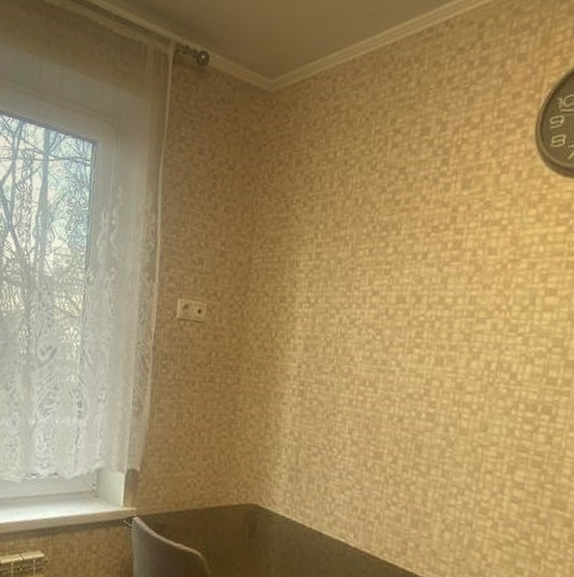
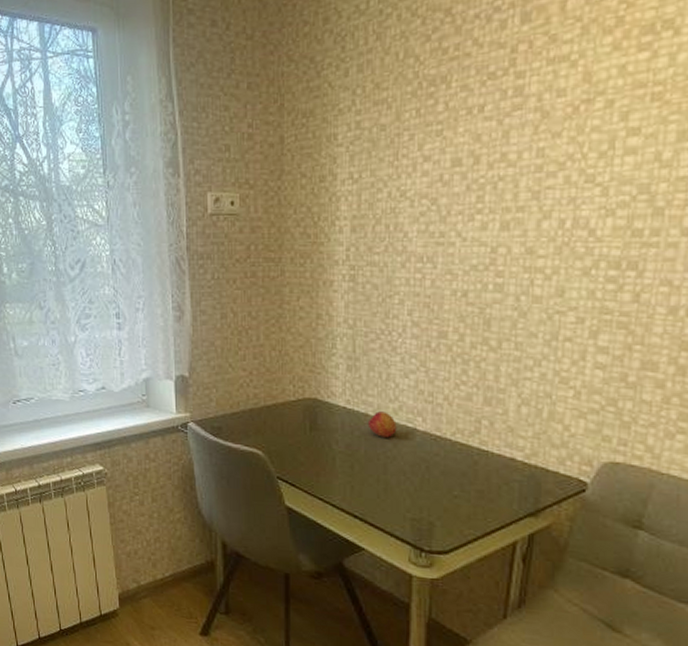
fruit: none [303,523,330,551] -> present [367,411,397,438]

